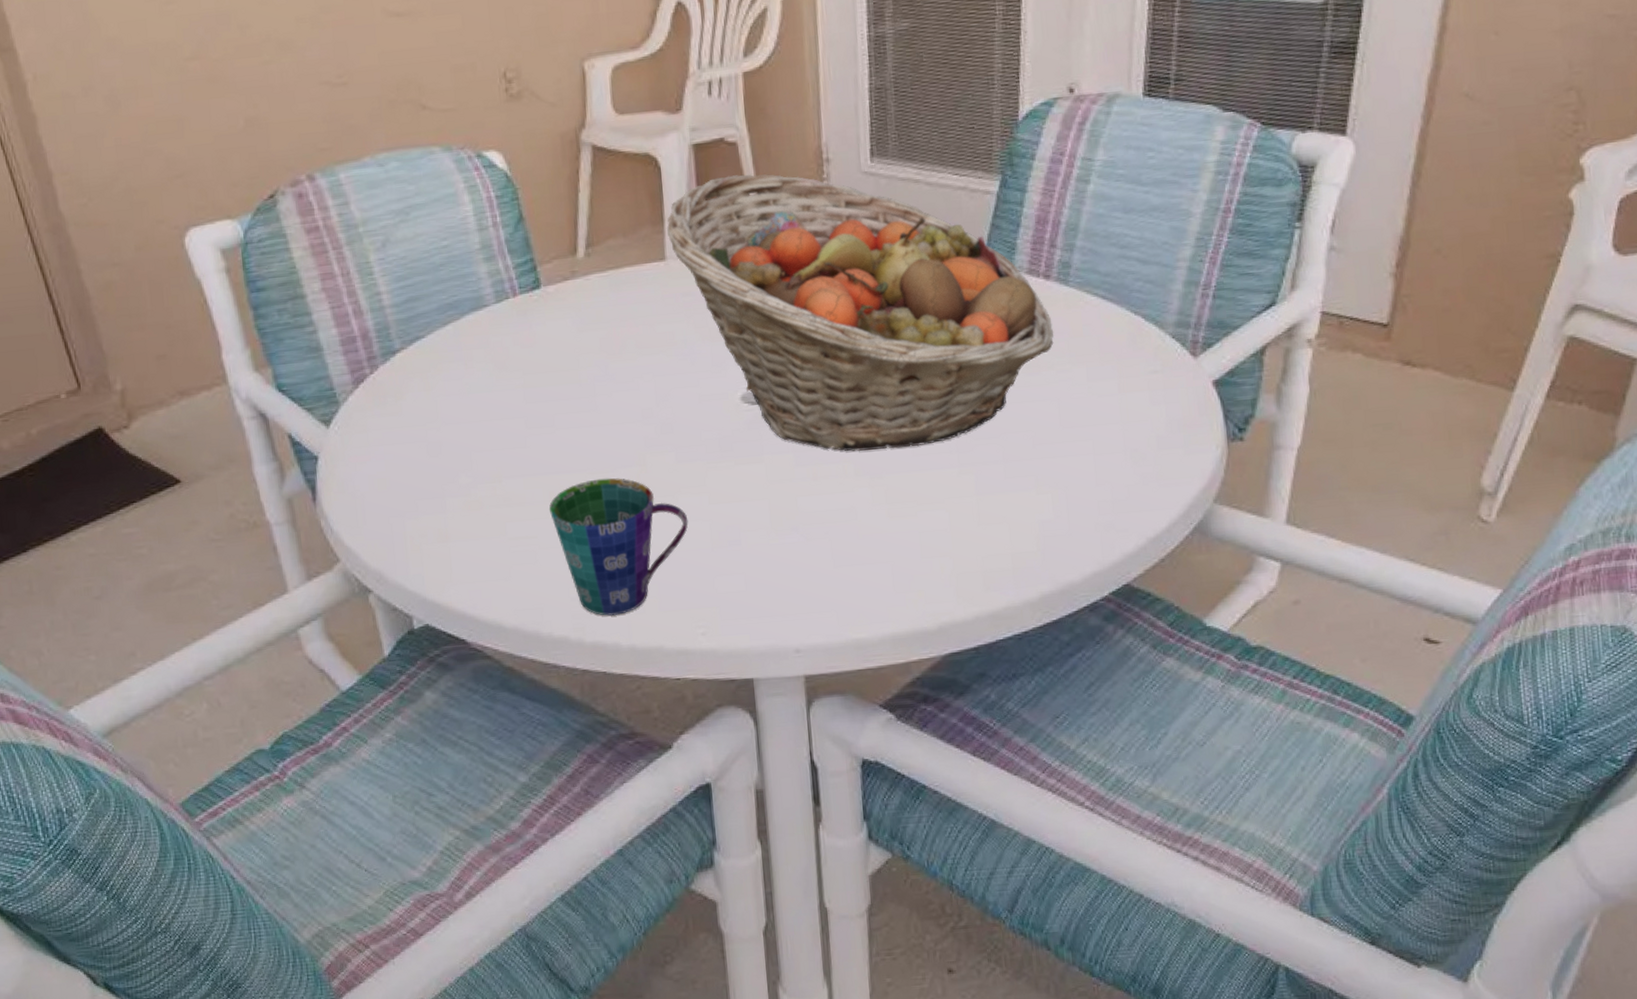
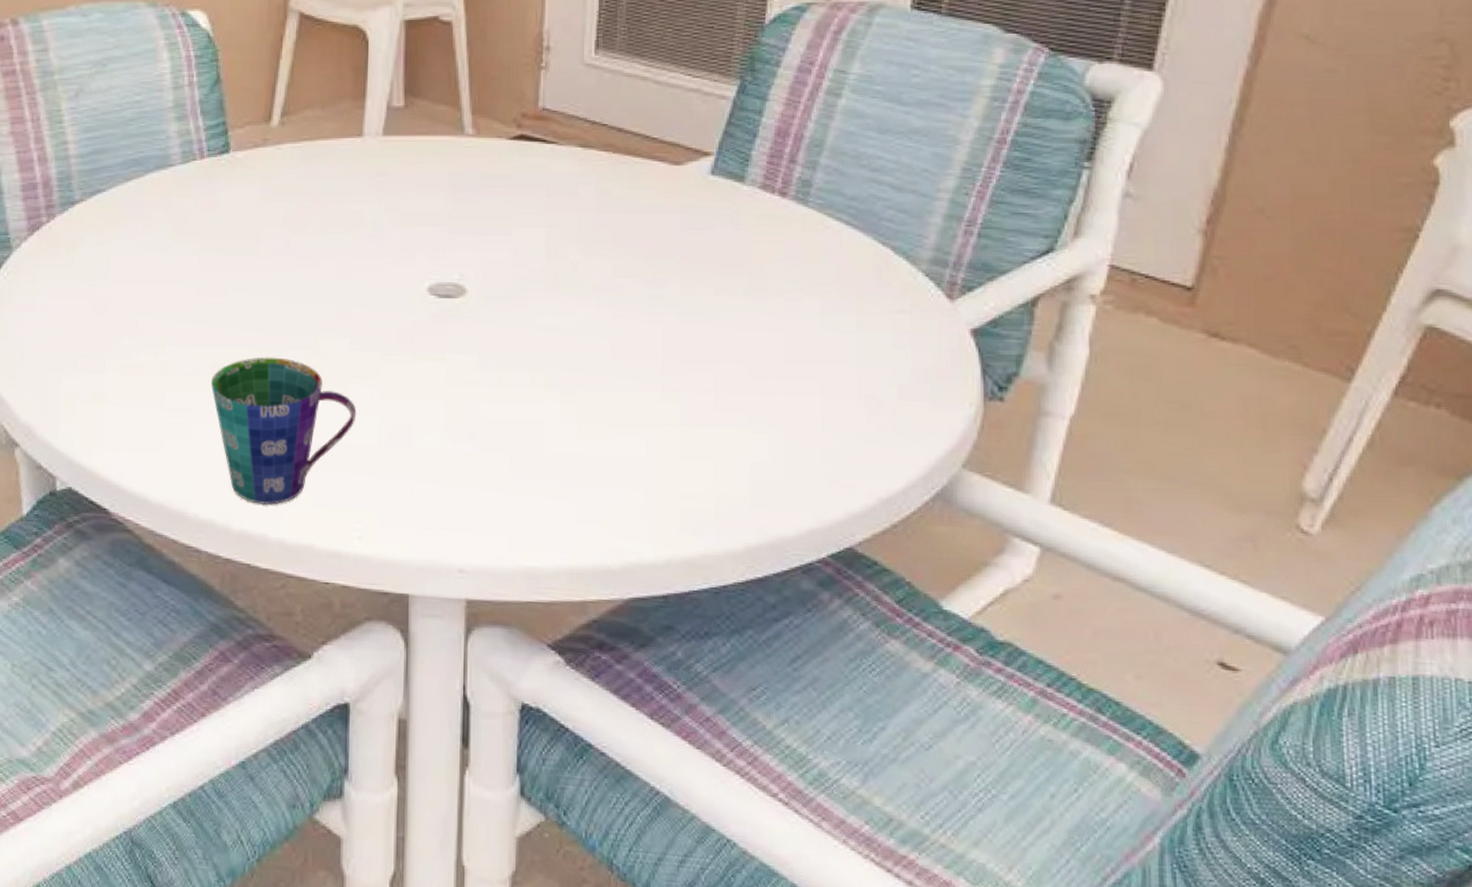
fruit basket: present [667,174,1054,451] -> none [368,55,785,364]

